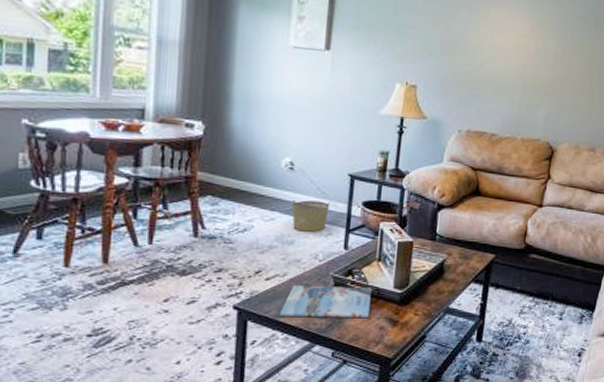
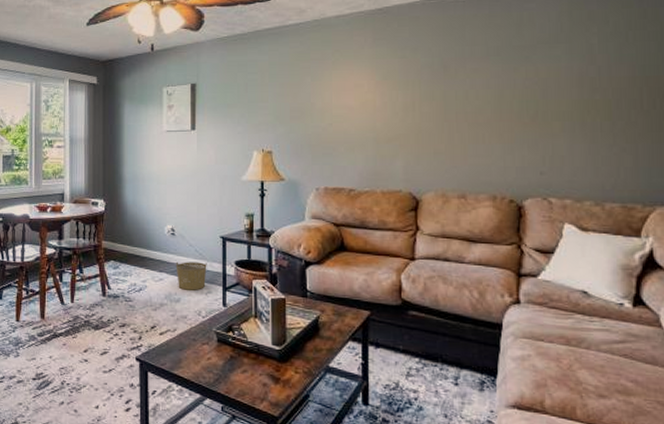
magazine: present [279,284,372,319] -> none [173,339,252,375]

